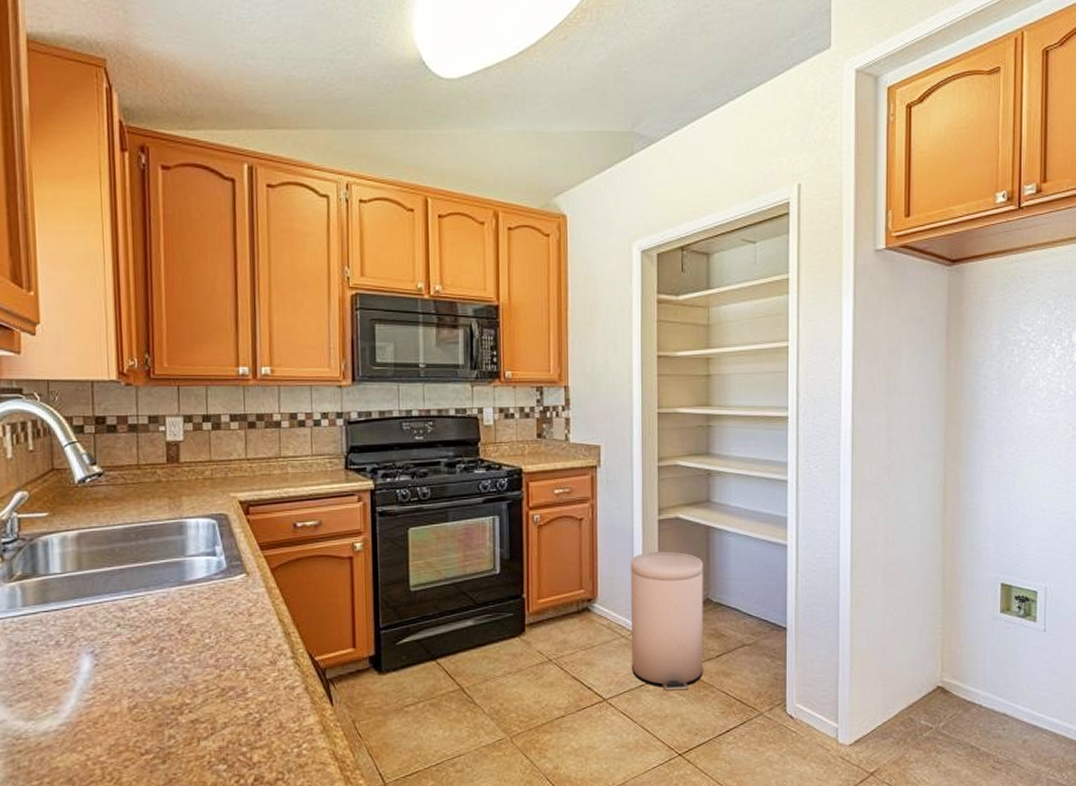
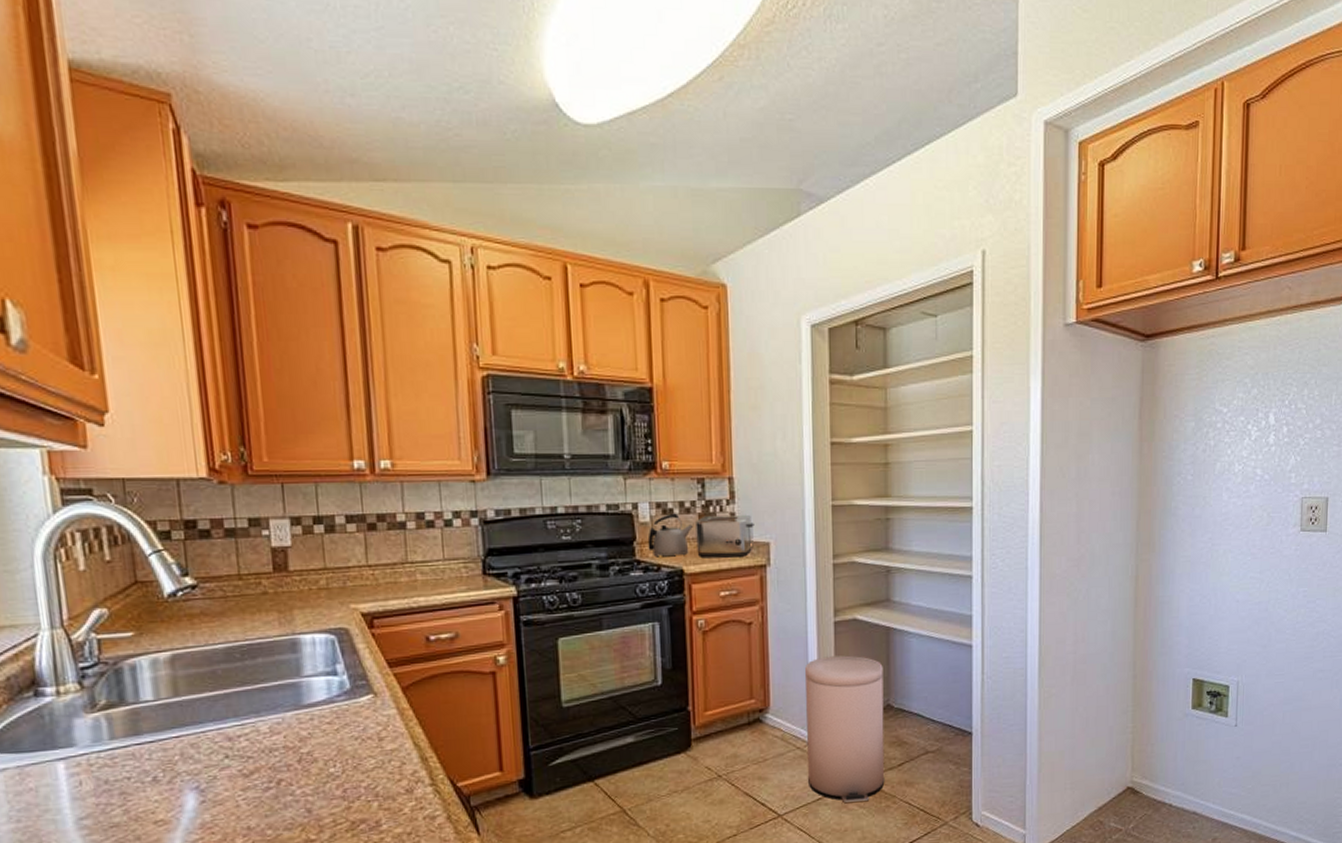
kettle: none [491,418,531,457] -> present [647,513,693,557]
toaster: none [534,421,587,459] -> present [695,515,754,559]

